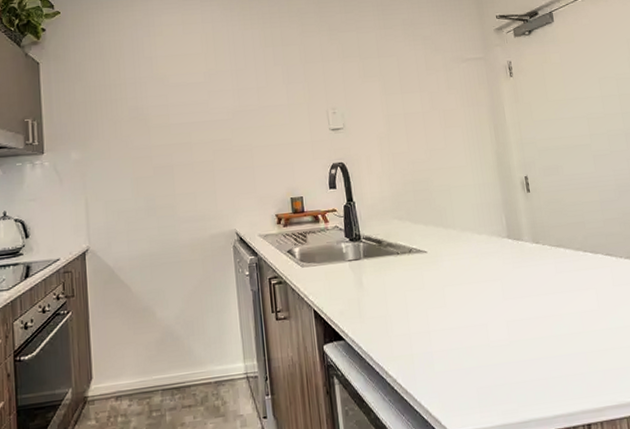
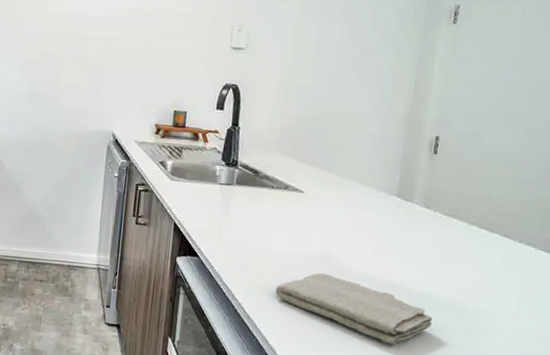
washcloth: none [424,328,573,386] -> present [275,273,433,345]

